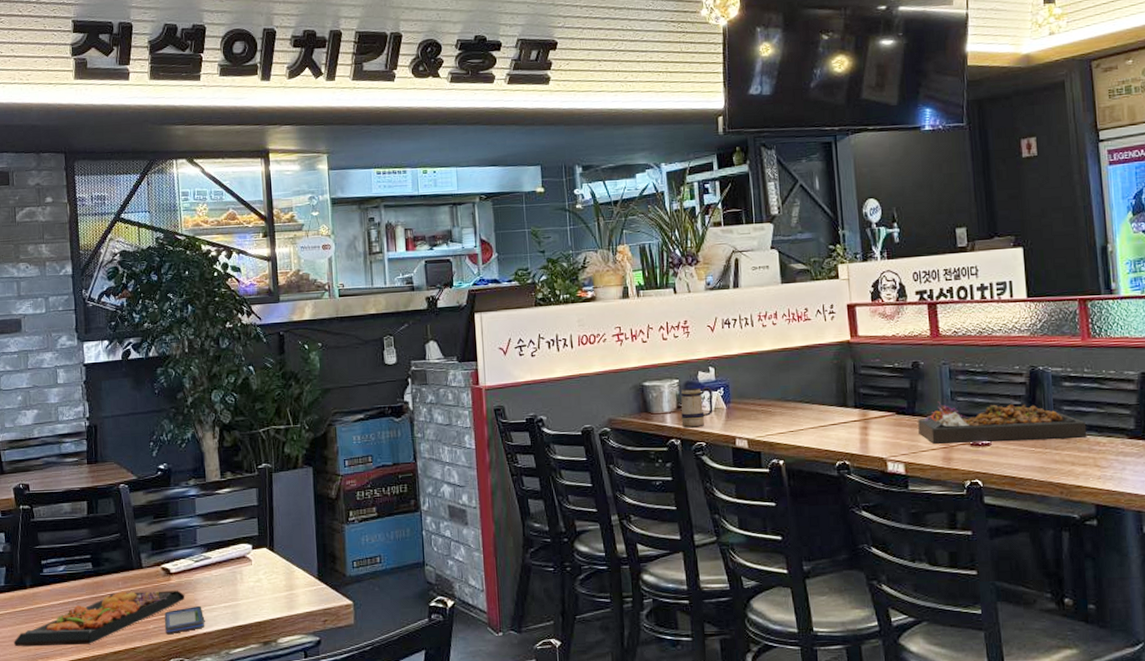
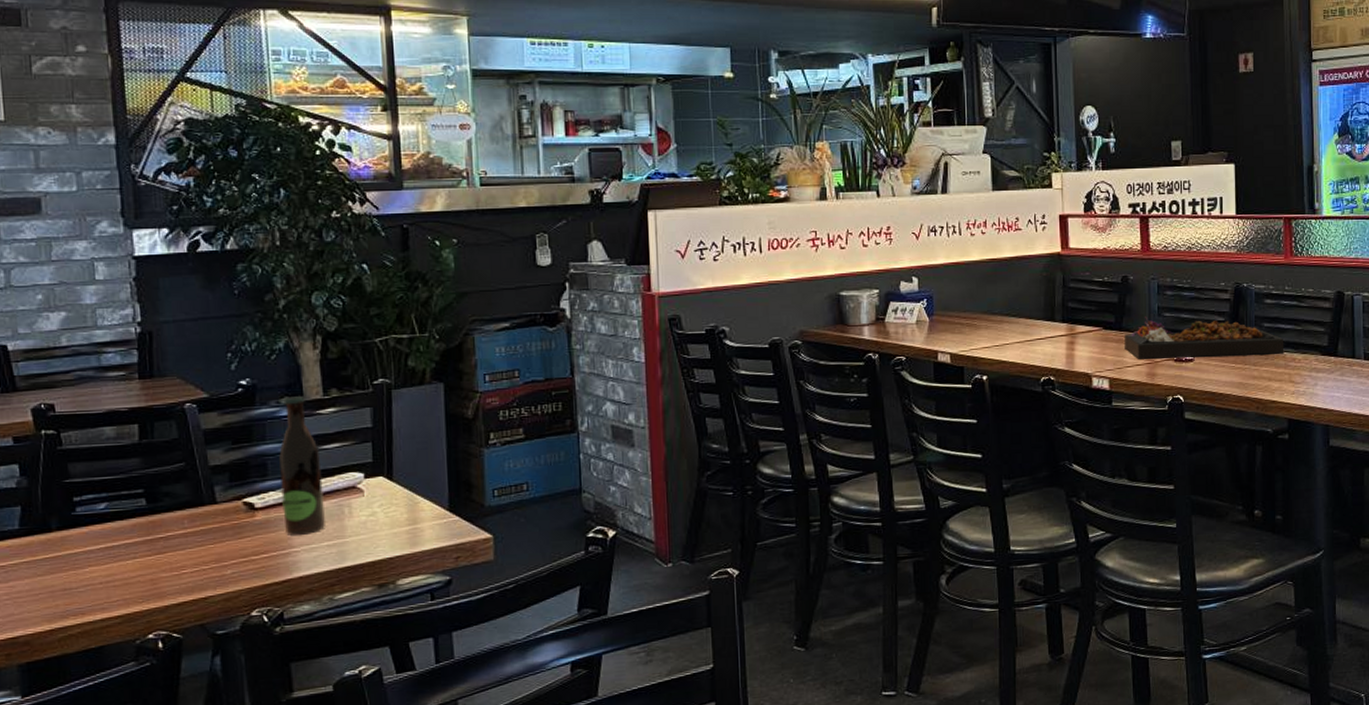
food platter: present [13,590,185,647] -> none [33,528,275,603]
mobile phone: present [164,605,205,635] -> none [247,545,302,581]
bottle: none [187,478,224,597] -> present [278,396,327,535]
beer mug: present [681,387,713,428] -> none [880,298,915,341]

